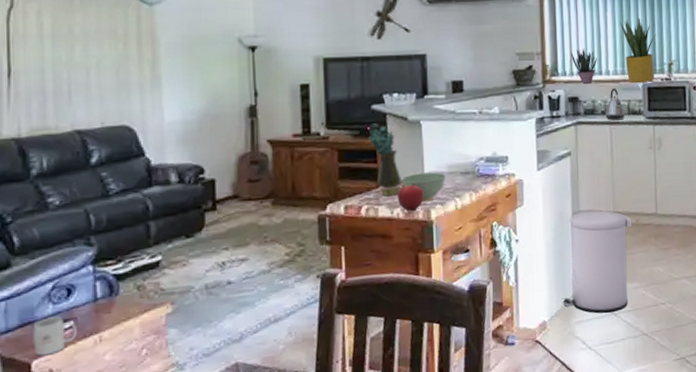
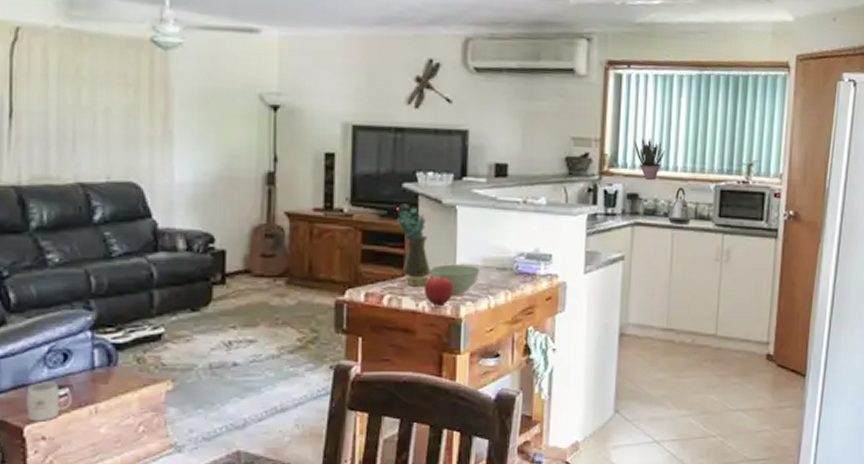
pedal bin: present [561,210,633,313] -> none [598,324,688,440]
planter: present [620,15,656,84] -> none [695,105,737,185]

